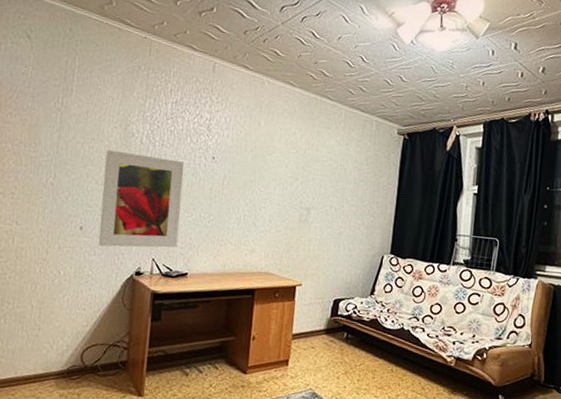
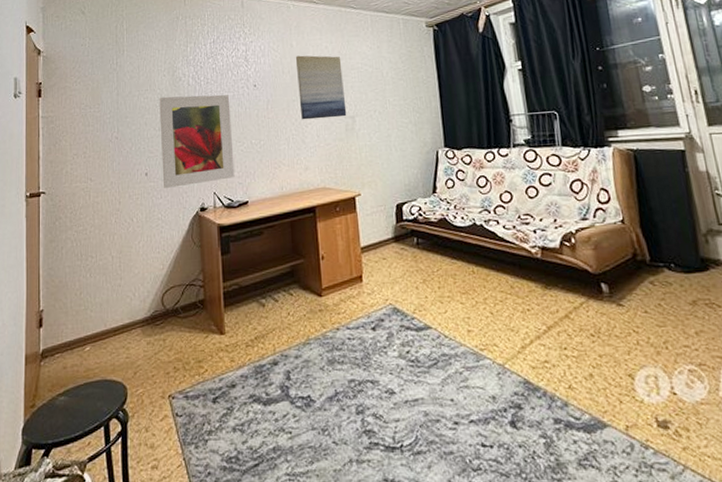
wall art: none [256,136,308,207] -> present [295,55,347,120]

